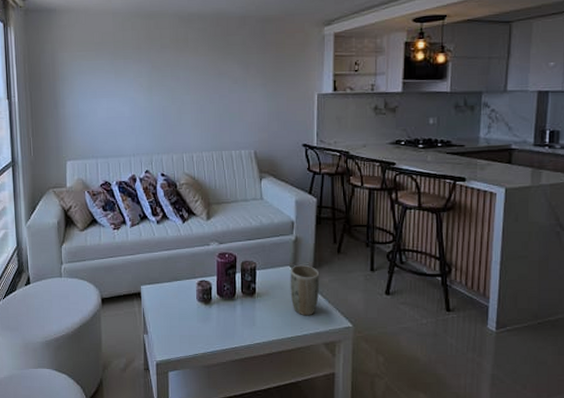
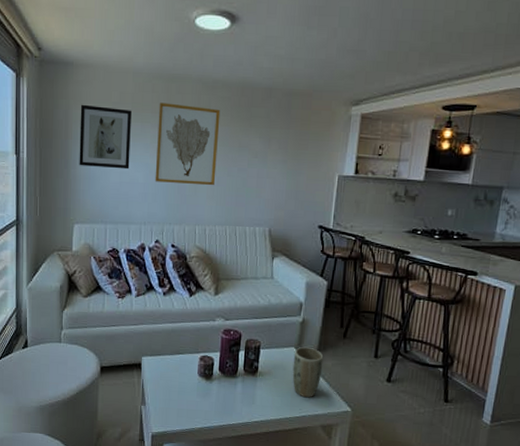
wall art: none [65,47,116,105] -> present [79,104,131,170]
wall art: none [139,38,199,115] -> present [155,102,221,186]

